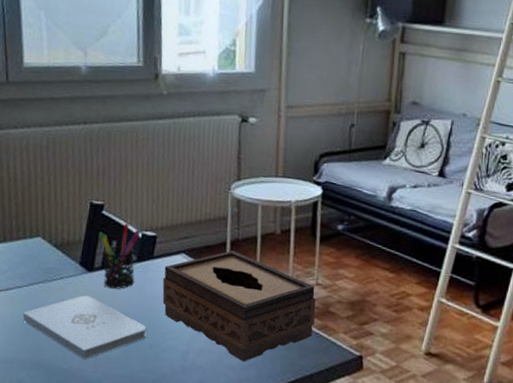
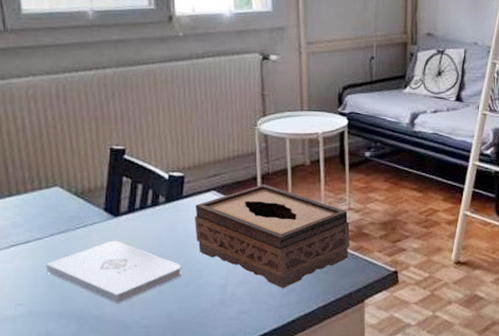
pen holder: present [99,222,141,289] -> none [123,165,167,231]

